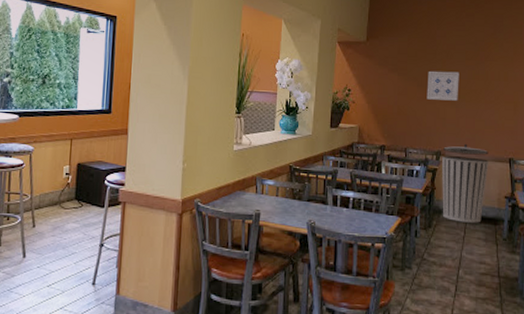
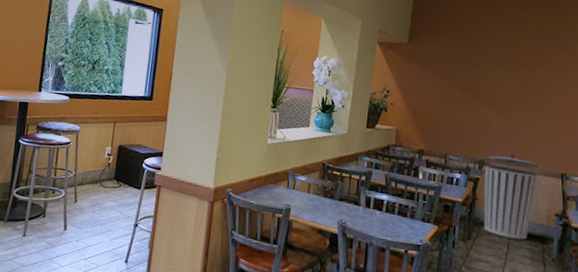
wall art: present [427,71,459,101] -> none [470,76,508,109]

